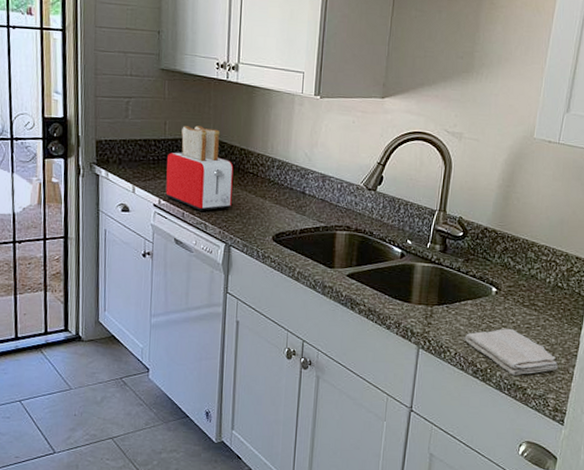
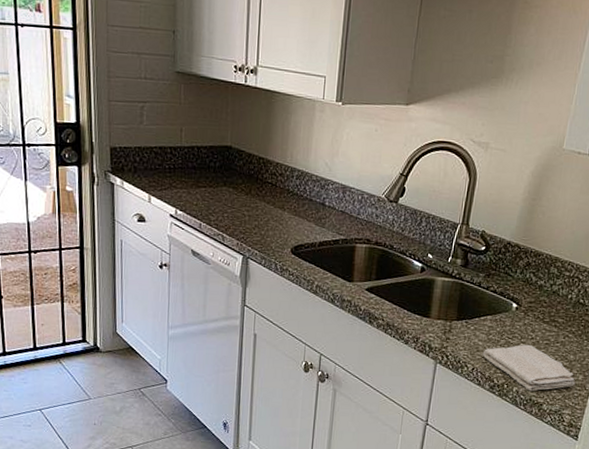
toaster: present [165,125,234,212] -> none [182,132,252,223]

